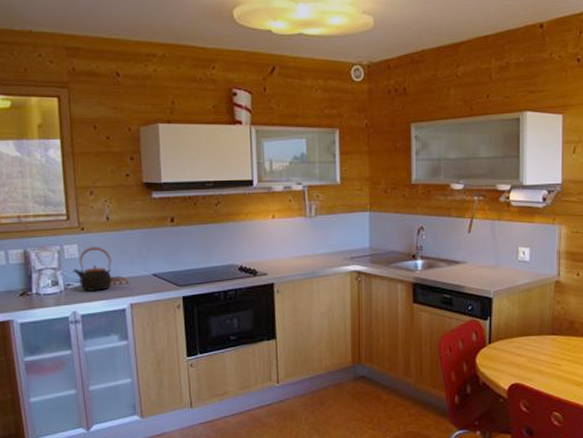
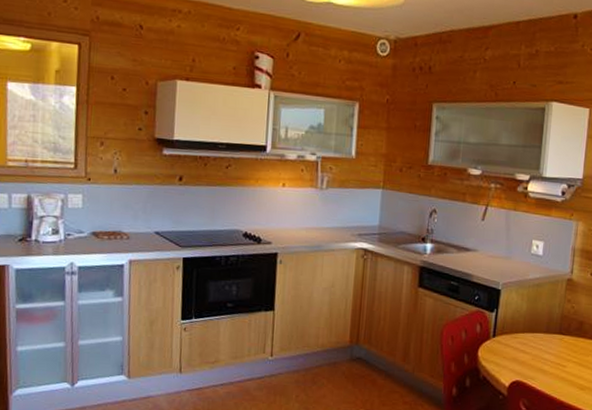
teapot: present [73,247,112,291] -> none [74,198,115,244]

